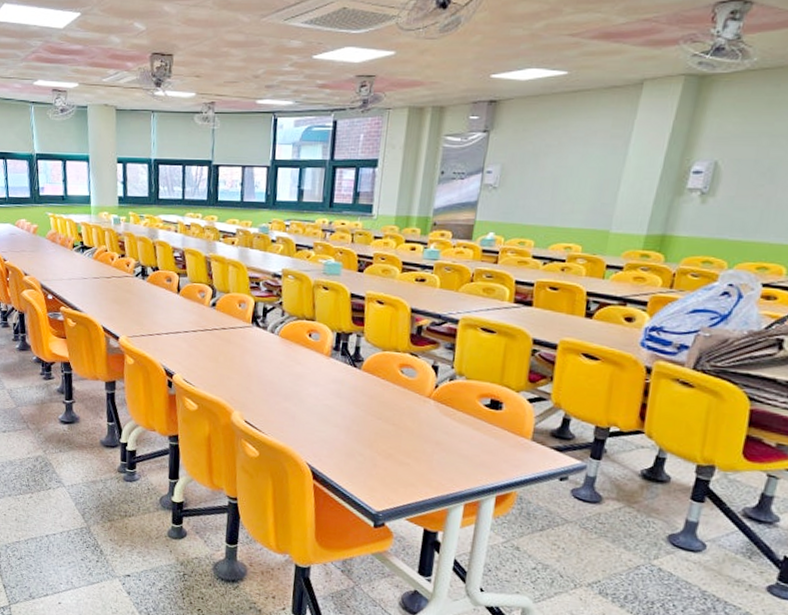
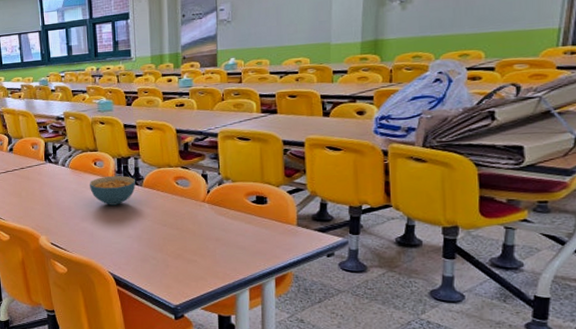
cereal bowl: none [299,352,354,388] -> present [90,176,136,205]

